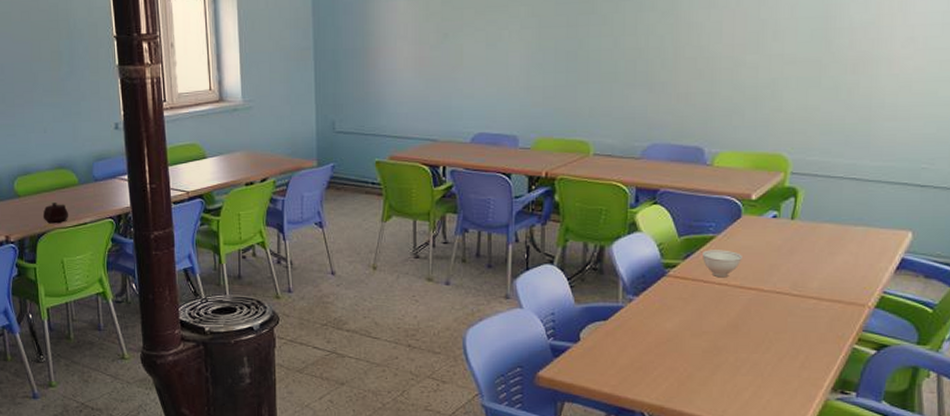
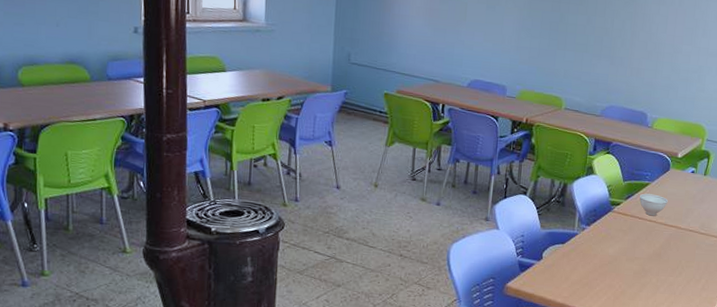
teapot: present [42,203,69,224] -> none [48,96,78,117]

